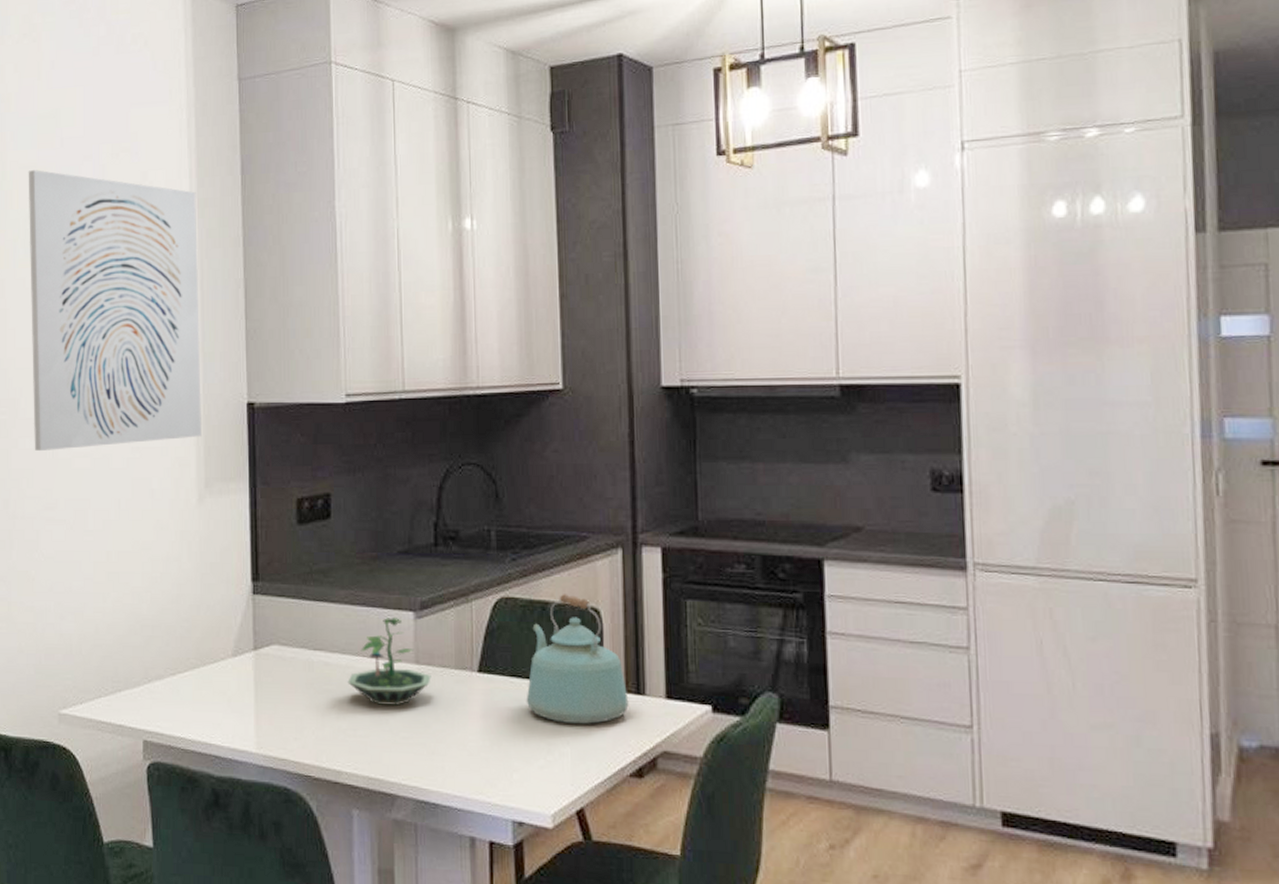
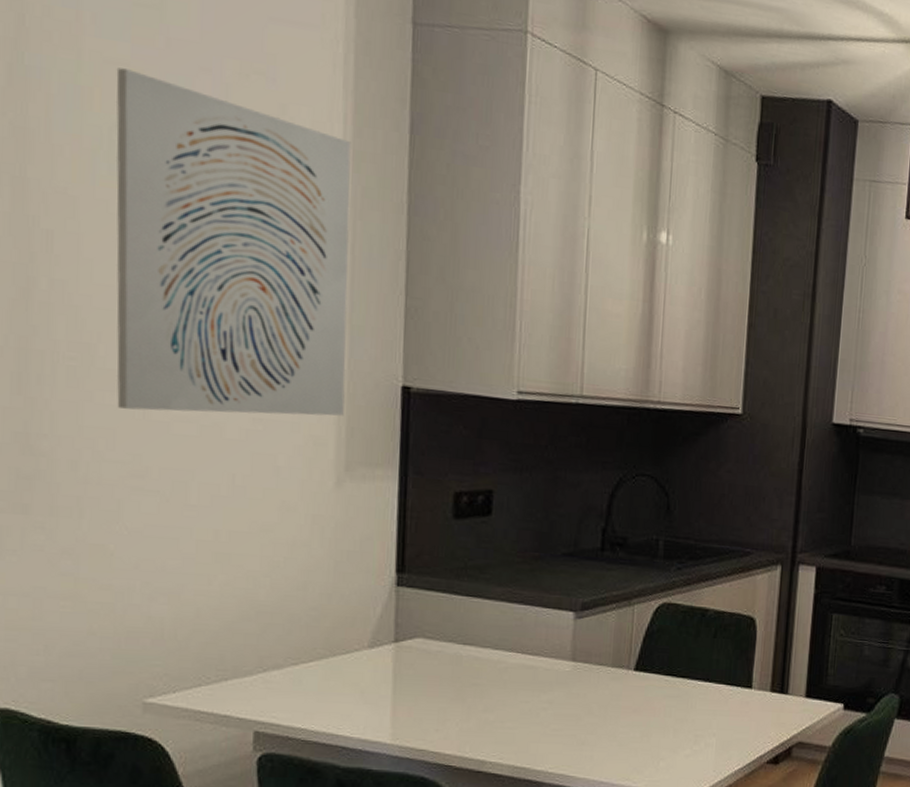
terrarium: present [347,618,431,705] -> none [498,616,587,700]
kettle: present [526,594,629,724] -> none [678,603,773,719]

